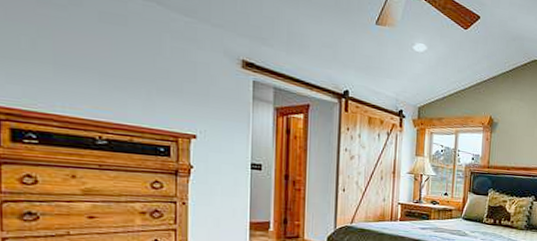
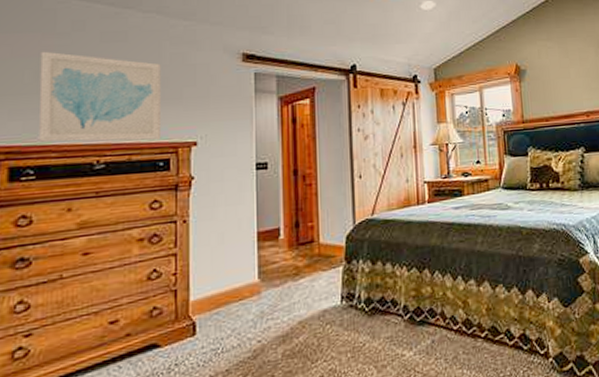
wall art: none [36,19,163,128] -> present [38,51,162,142]

